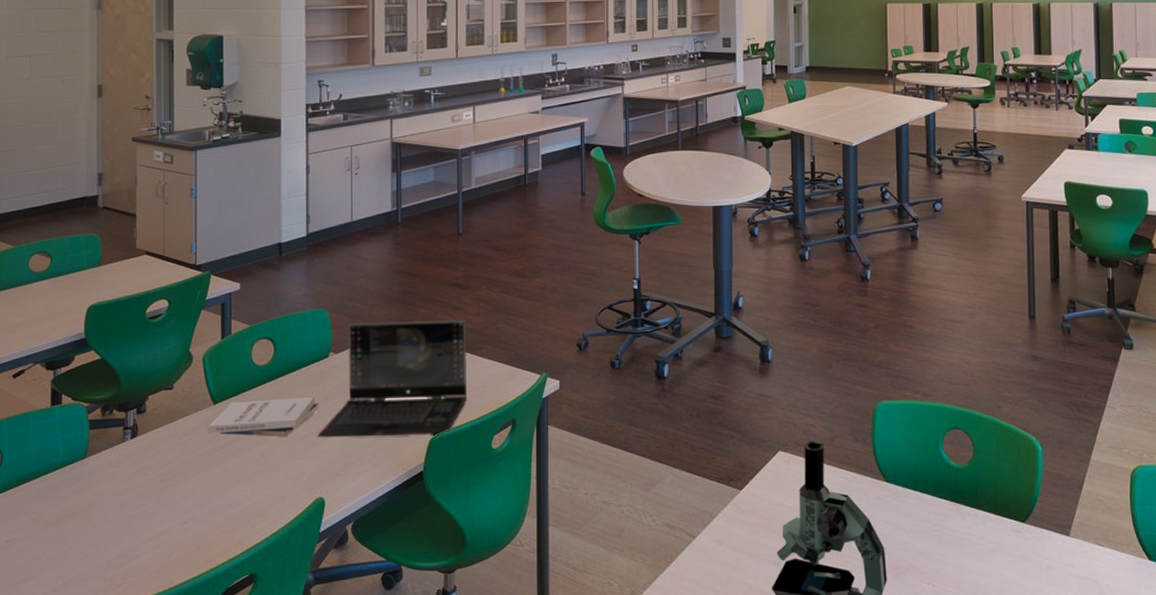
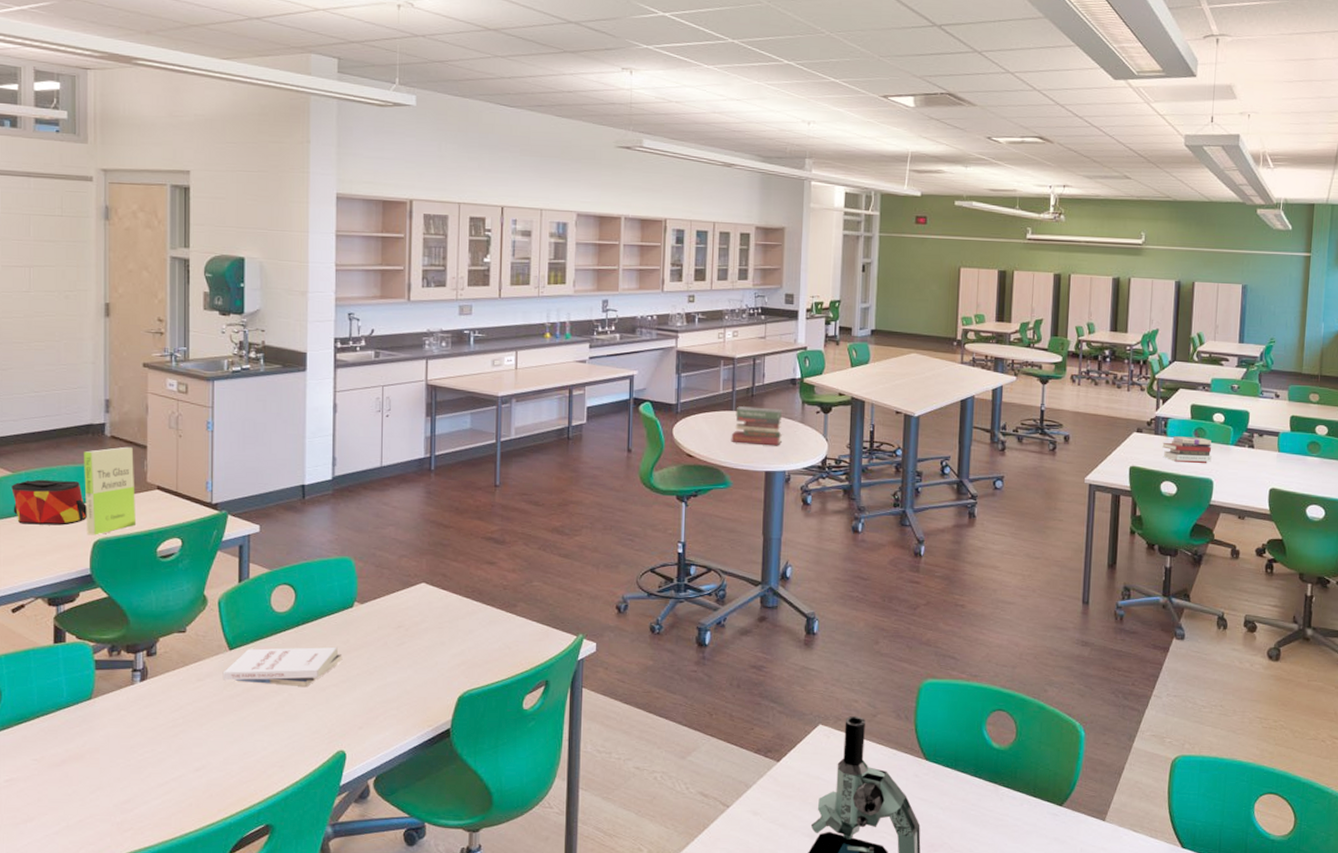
bag: none [13,251,82,294] -> present [11,480,87,526]
book: none [79,216,126,301] -> present [84,446,135,536]
laptop computer: present [318,320,468,438] -> none [340,573,501,692]
books: none [678,145,727,182] -> present [731,406,783,446]
books: none [1094,150,1144,176] -> present [1162,436,1212,464]

